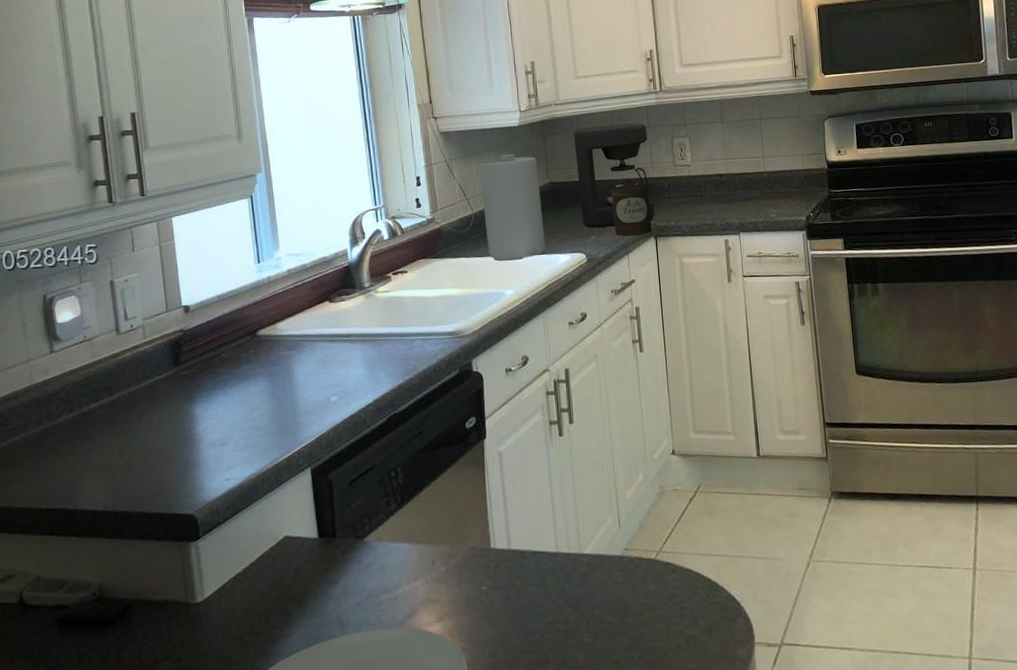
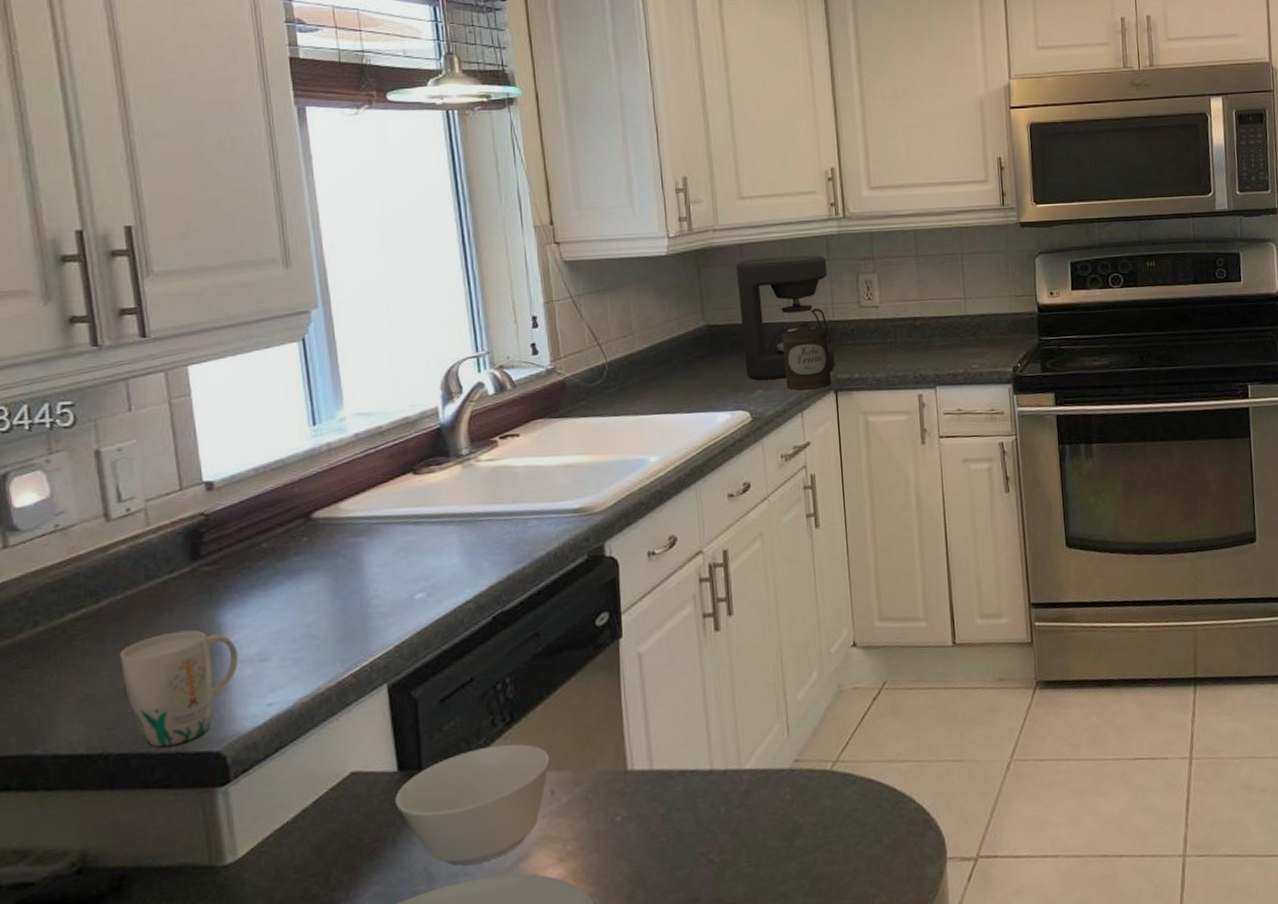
mug: none [125,419,206,510] -> present [119,630,239,749]
bowl: none [316,521,431,618] -> present [395,744,550,866]
paper towel holder: present [478,153,546,261] -> none [614,289,700,420]

